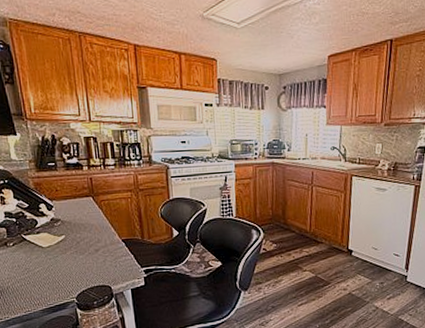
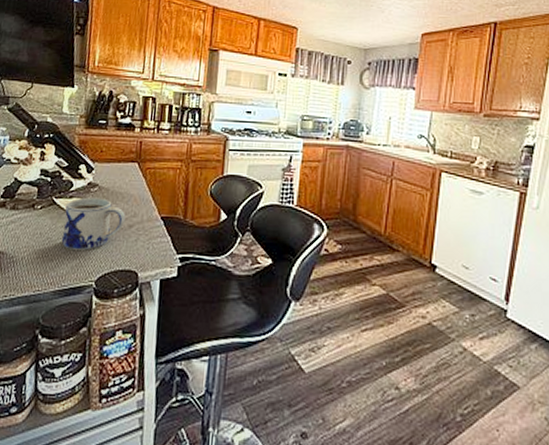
mug: none [35,230,92,276] -> present [61,197,126,250]

